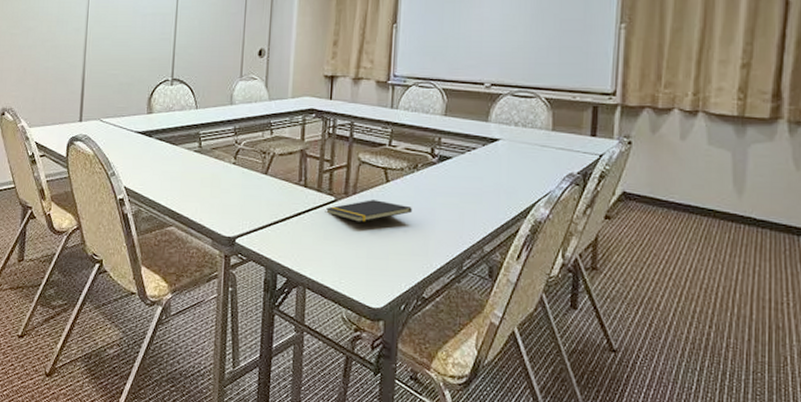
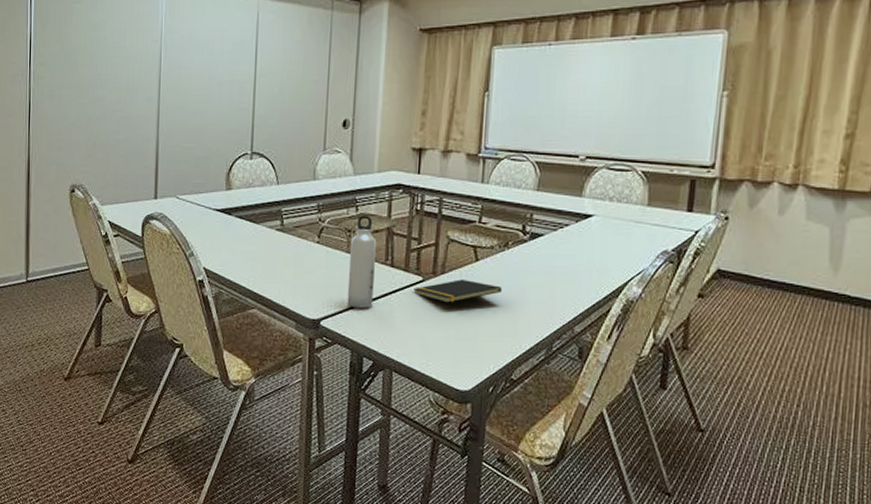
water bottle: none [262,138,291,227] -> present [347,215,377,308]

